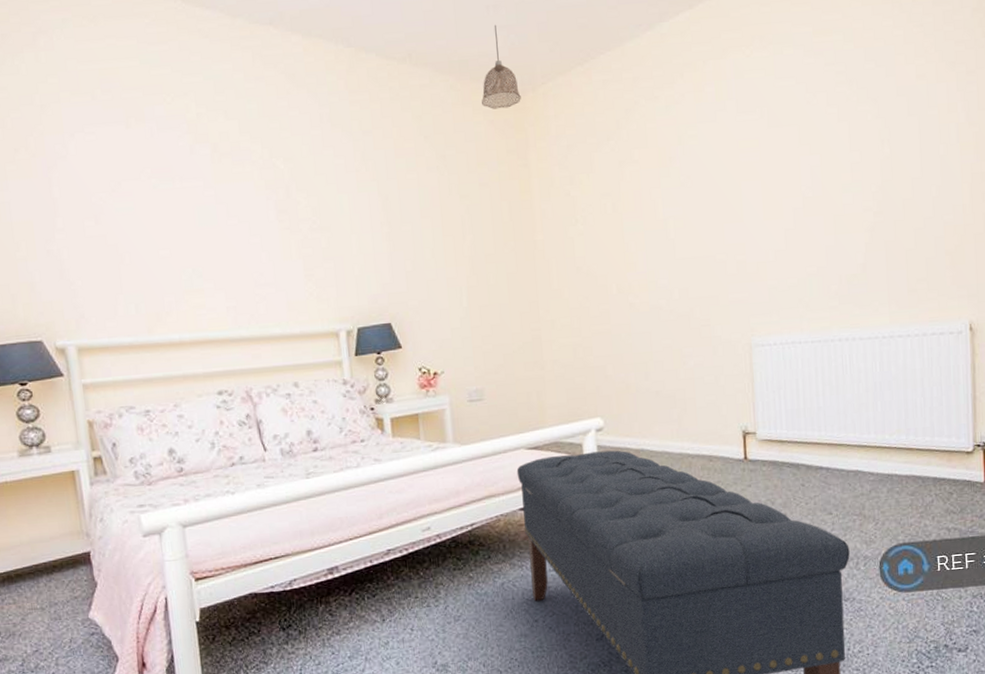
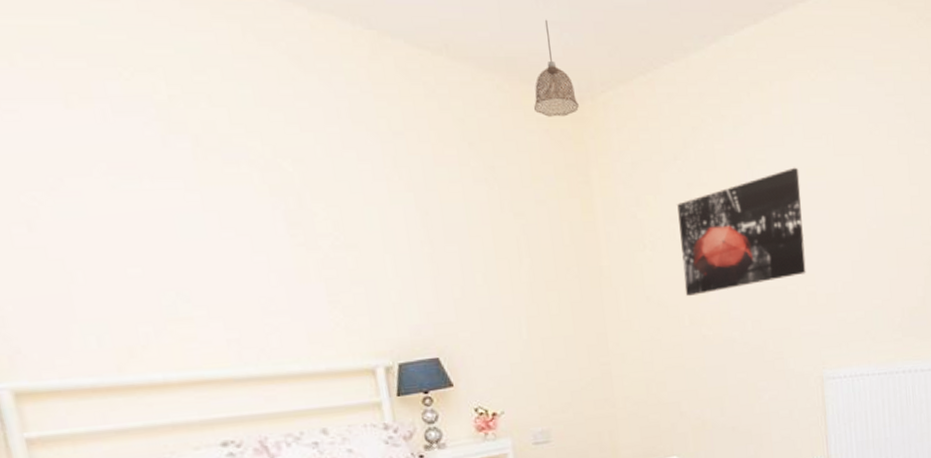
wall art: none [609,140,736,267] -> present [677,167,806,297]

